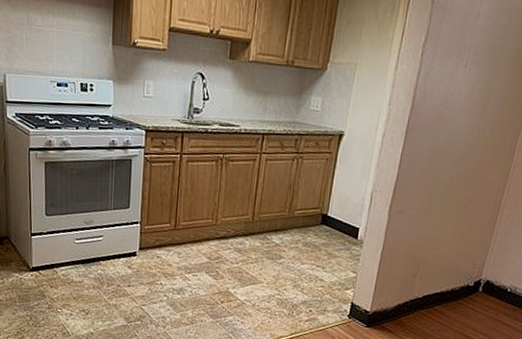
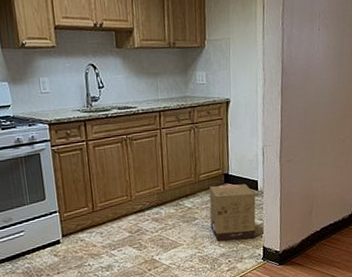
cardboard box: none [296,224,354,292] -> present [209,183,256,241]

